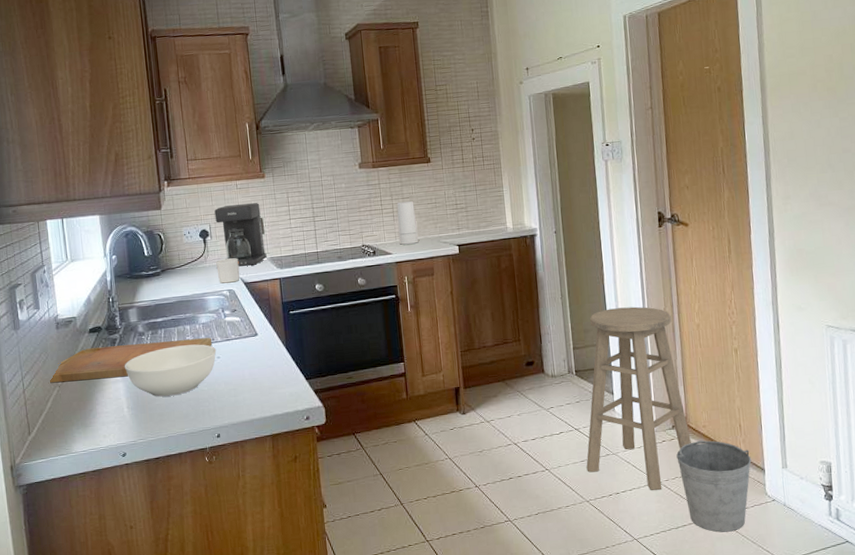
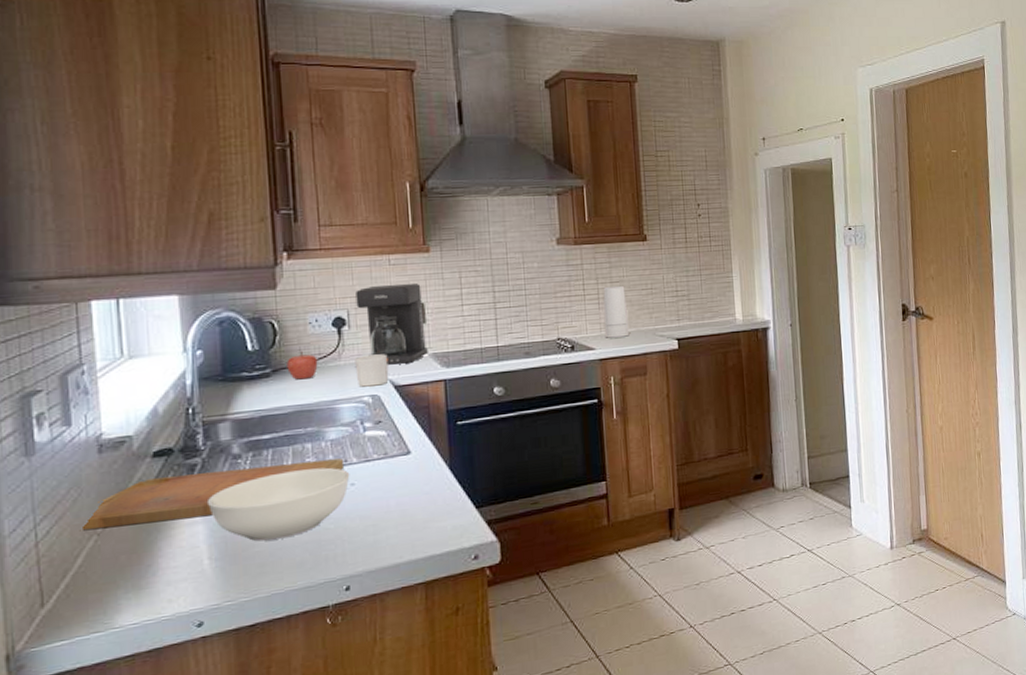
fruit: none [170,255,192,278] -> present [287,350,318,380]
bar stool: present [586,306,691,490] -> none [819,408,932,614]
bucket: present [676,440,752,533] -> none [916,553,993,655]

